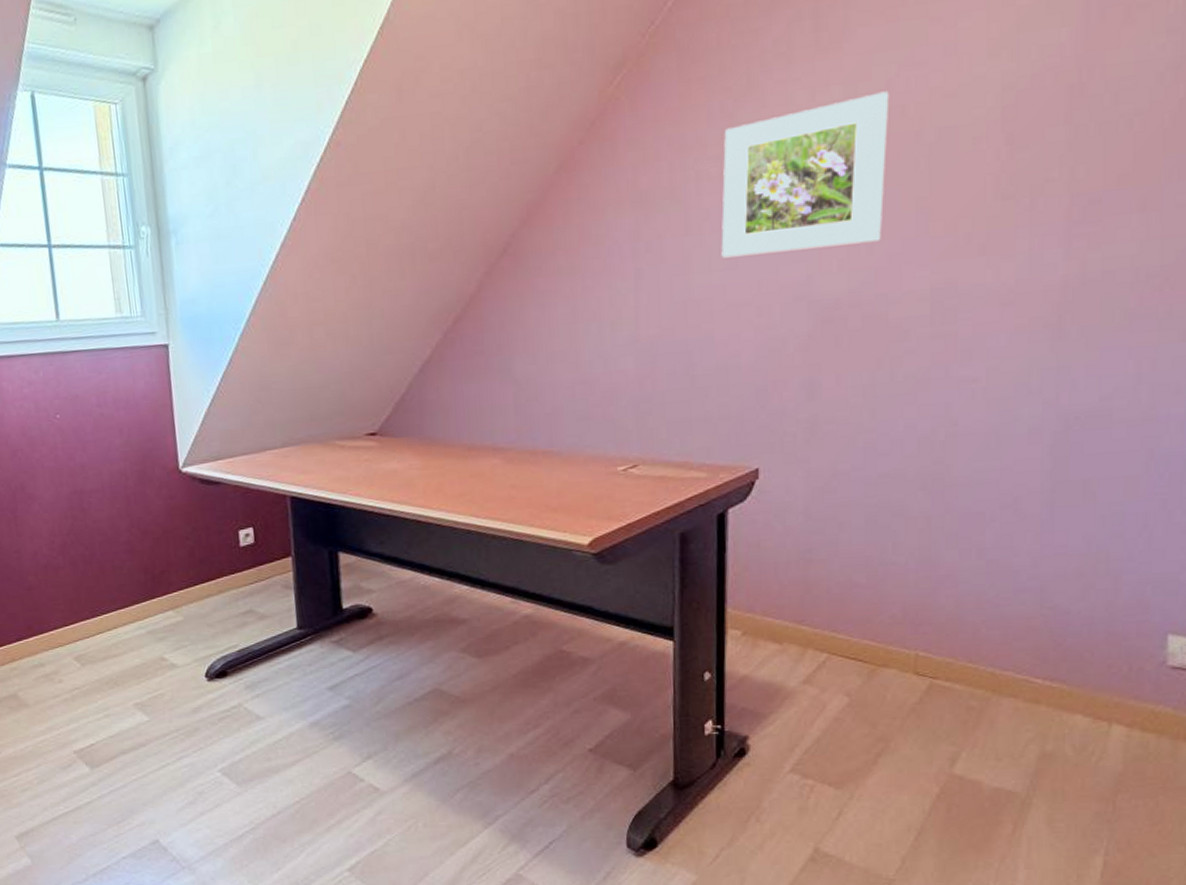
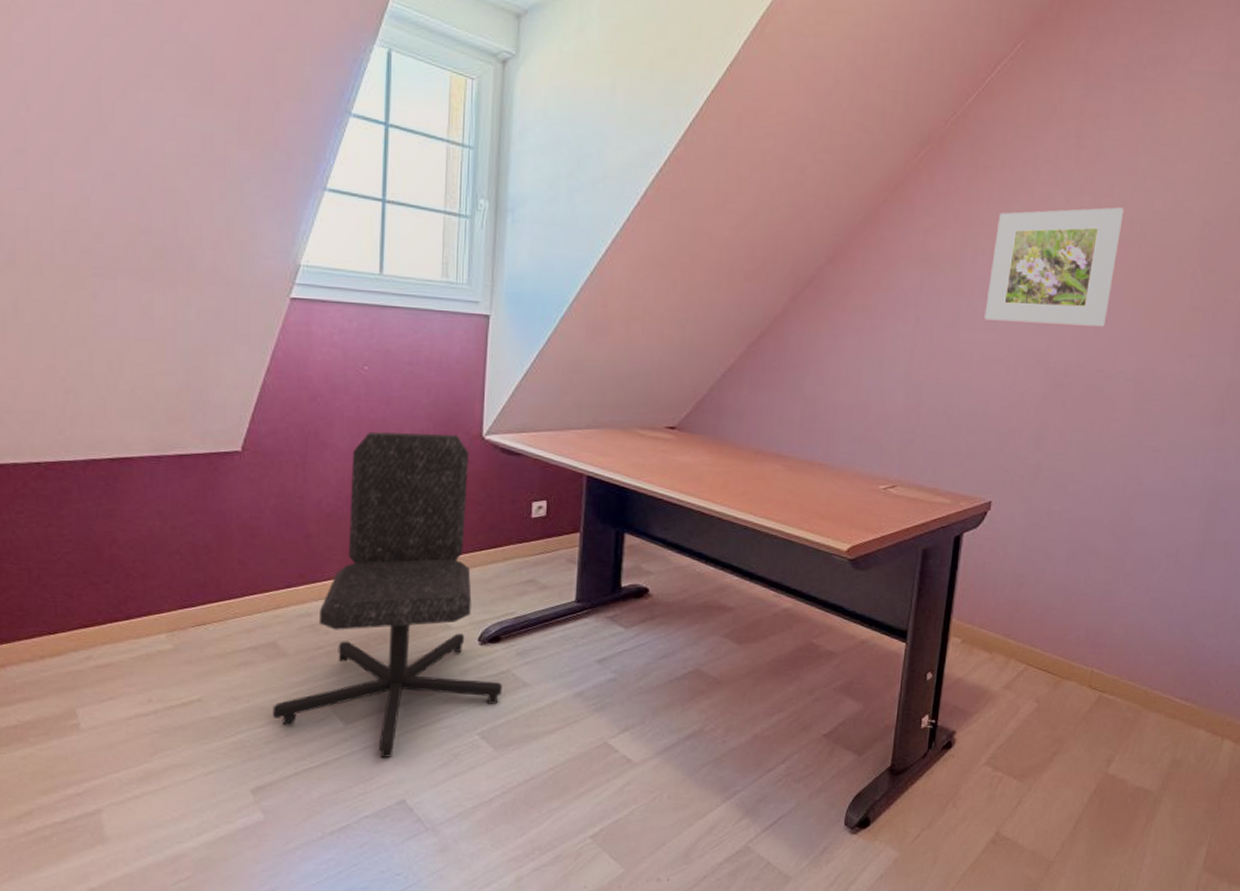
chair: none [22,471,237,800] -> present [272,432,502,759]

